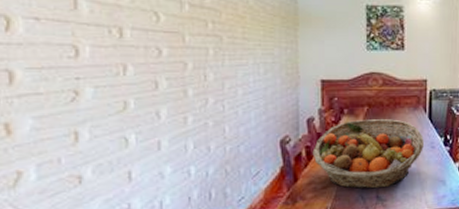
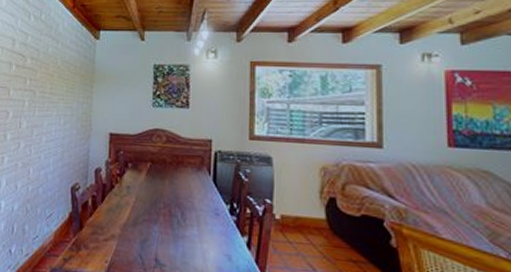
fruit basket: present [312,119,424,189] -> none [97,175,207,251]

